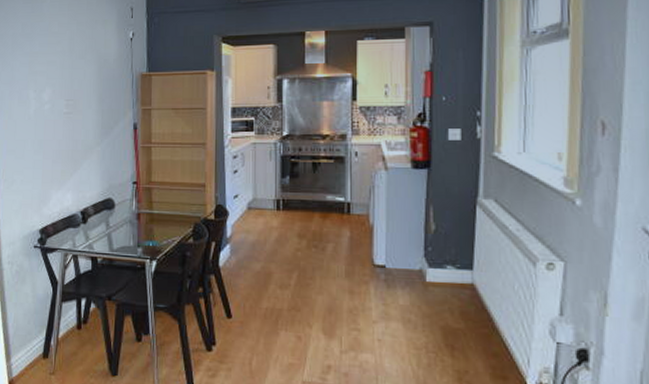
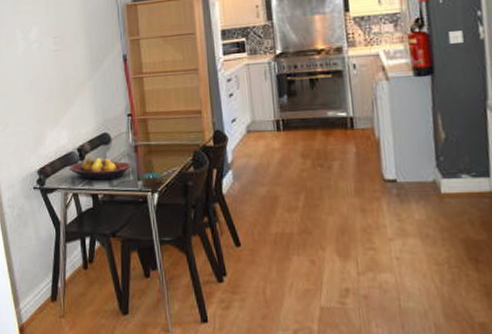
fruit bowl: none [70,221,133,244] -> present [69,157,132,180]

